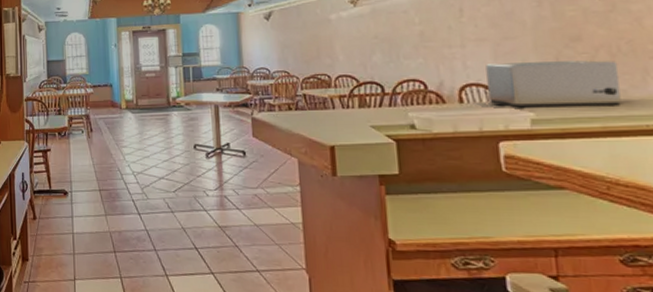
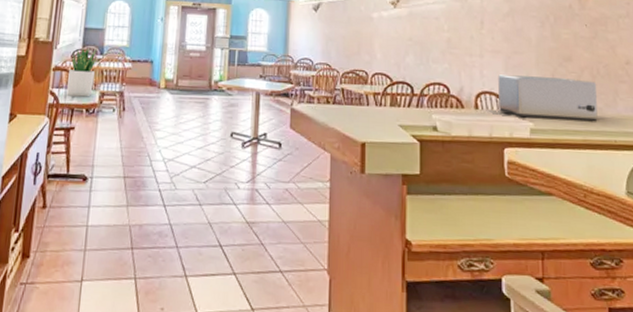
planter: none [38,78,62,122] -> present [66,47,97,97]

